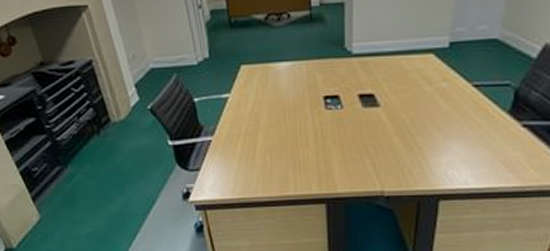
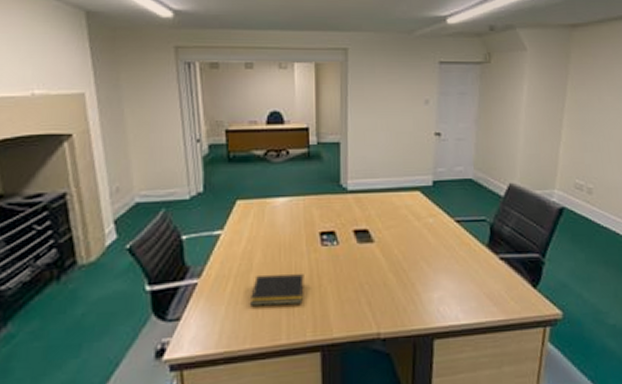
notepad: none [259,135,309,162] -> present [251,274,304,306]

